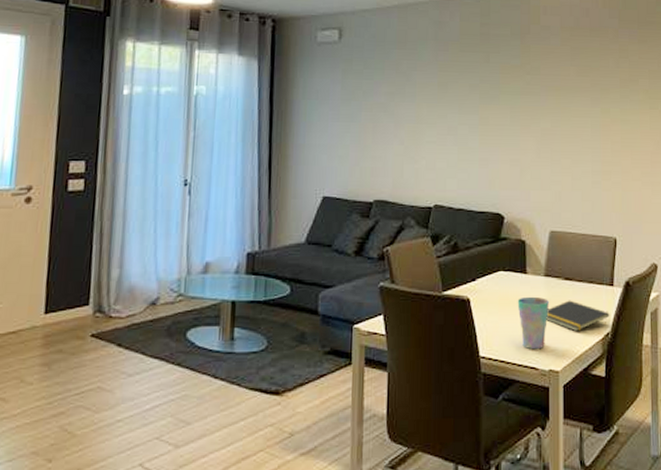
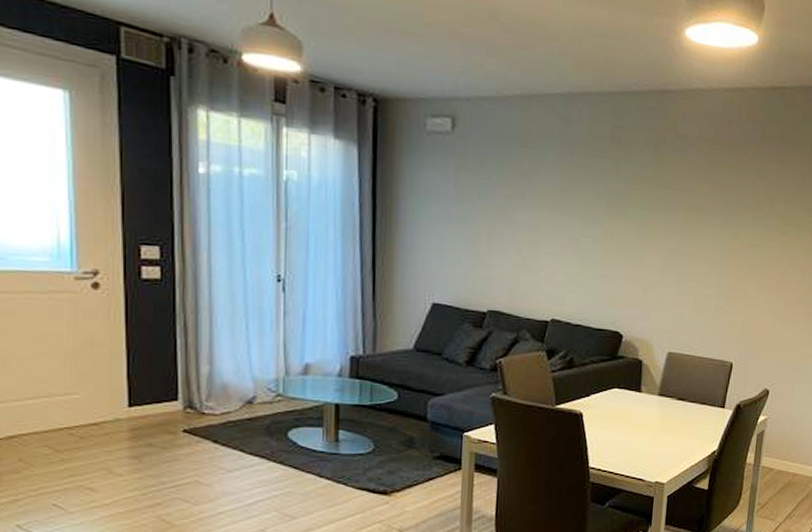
cup: present [517,296,549,350] -> none [629,414,661,463]
notepad: present [546,300,610,332] -> none [656,419,718,449]

